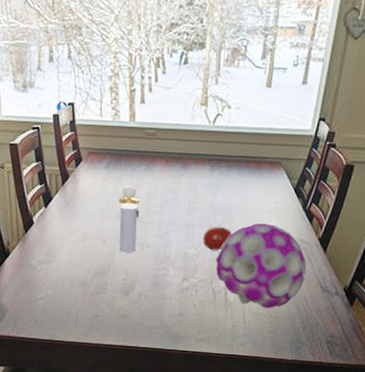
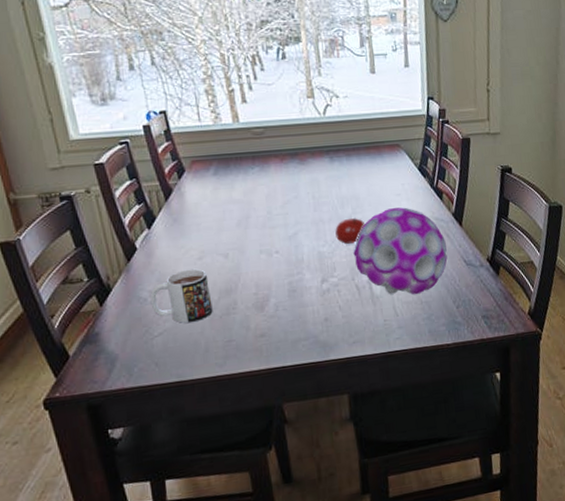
mug: none [38,247,87,294] -> present [150,268,213,323]
perfume bottle: present [119,185,140,254] -> none [235,190,263,265]

